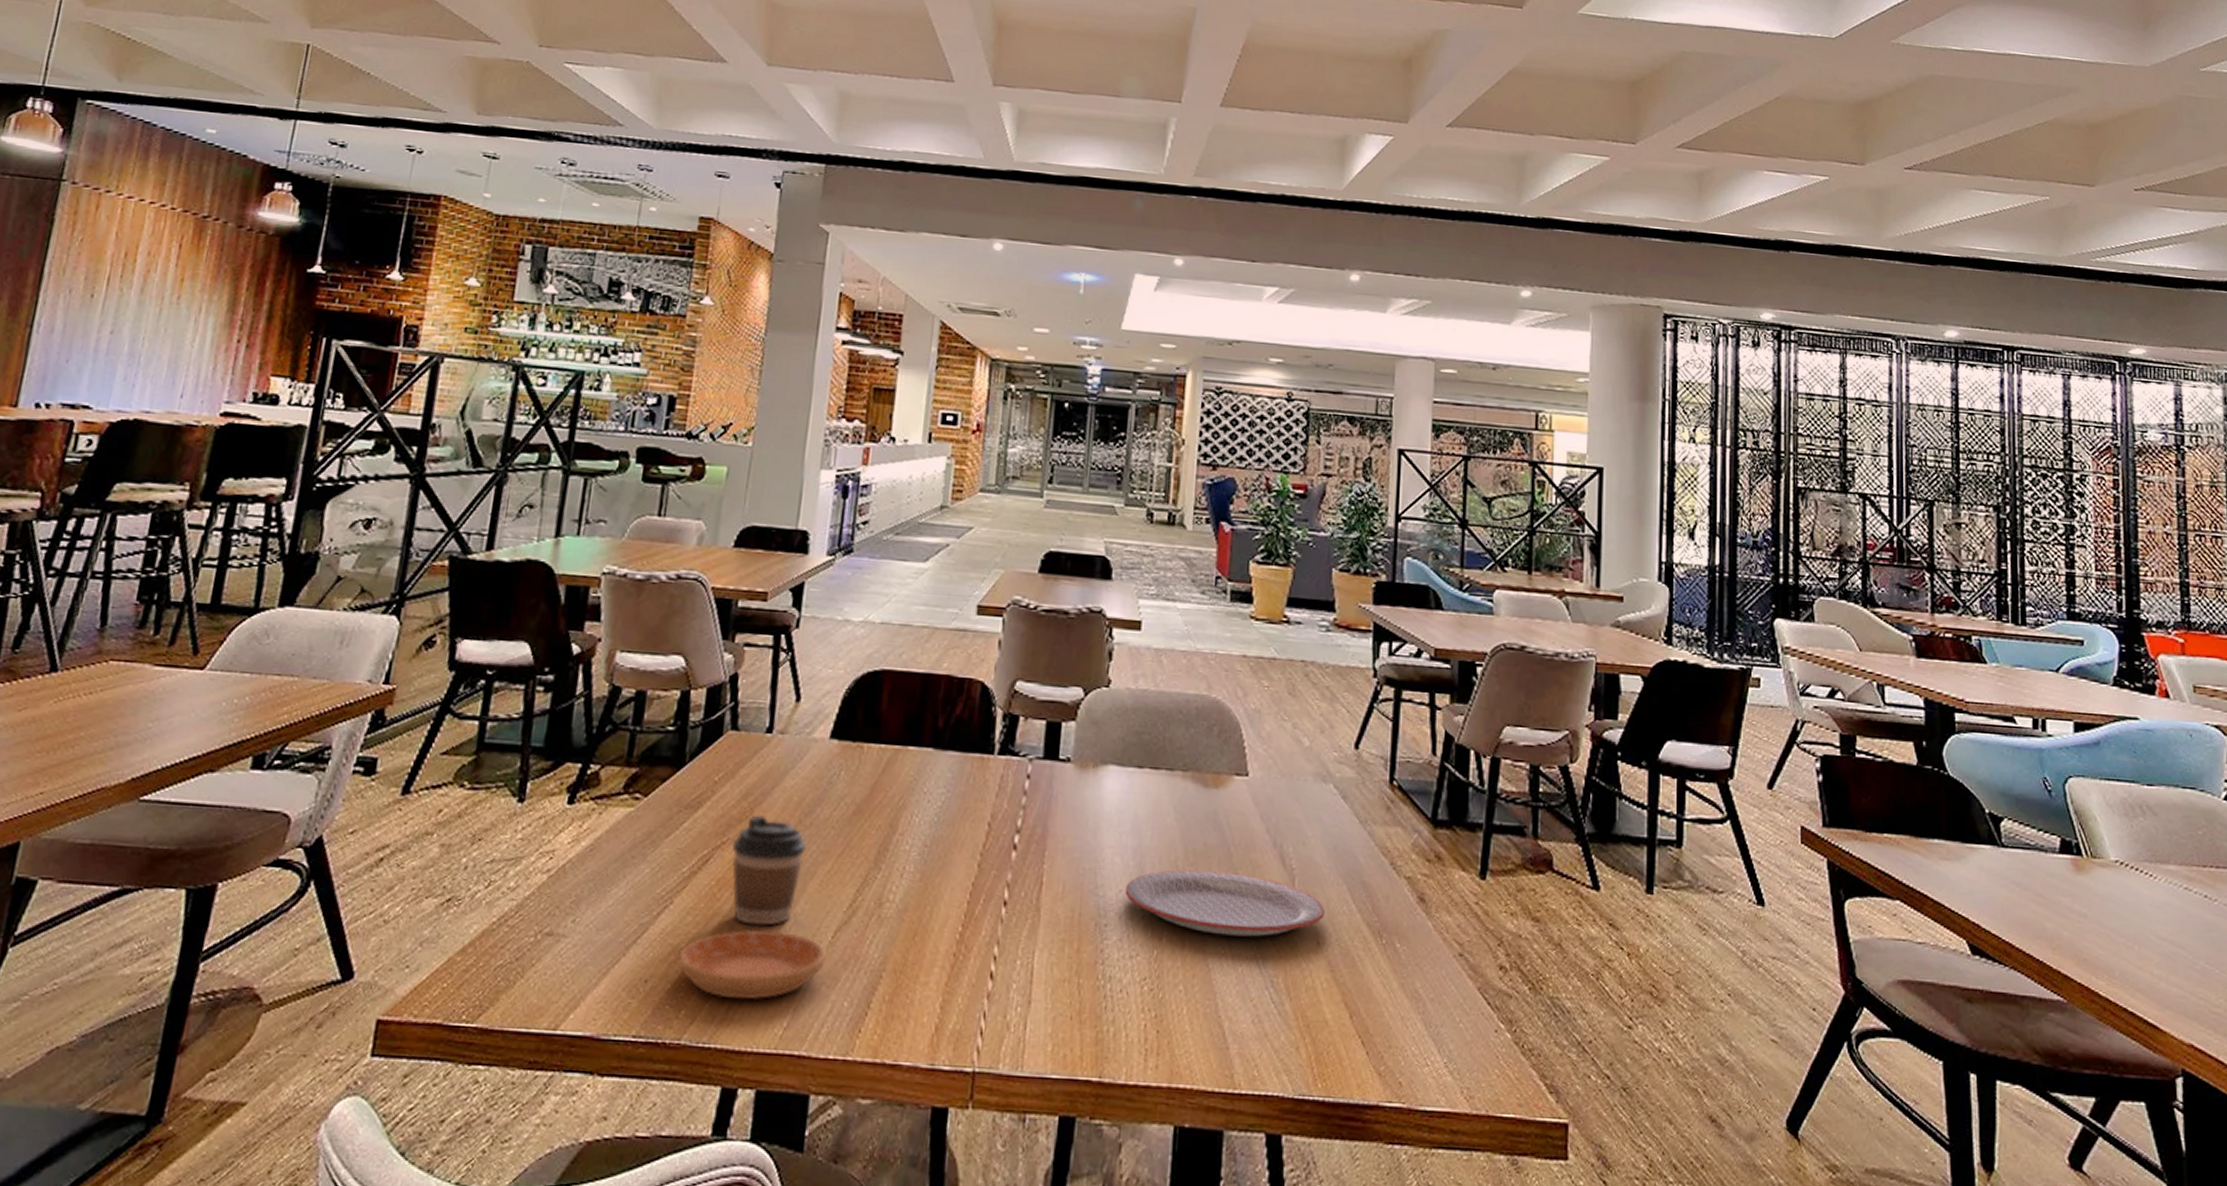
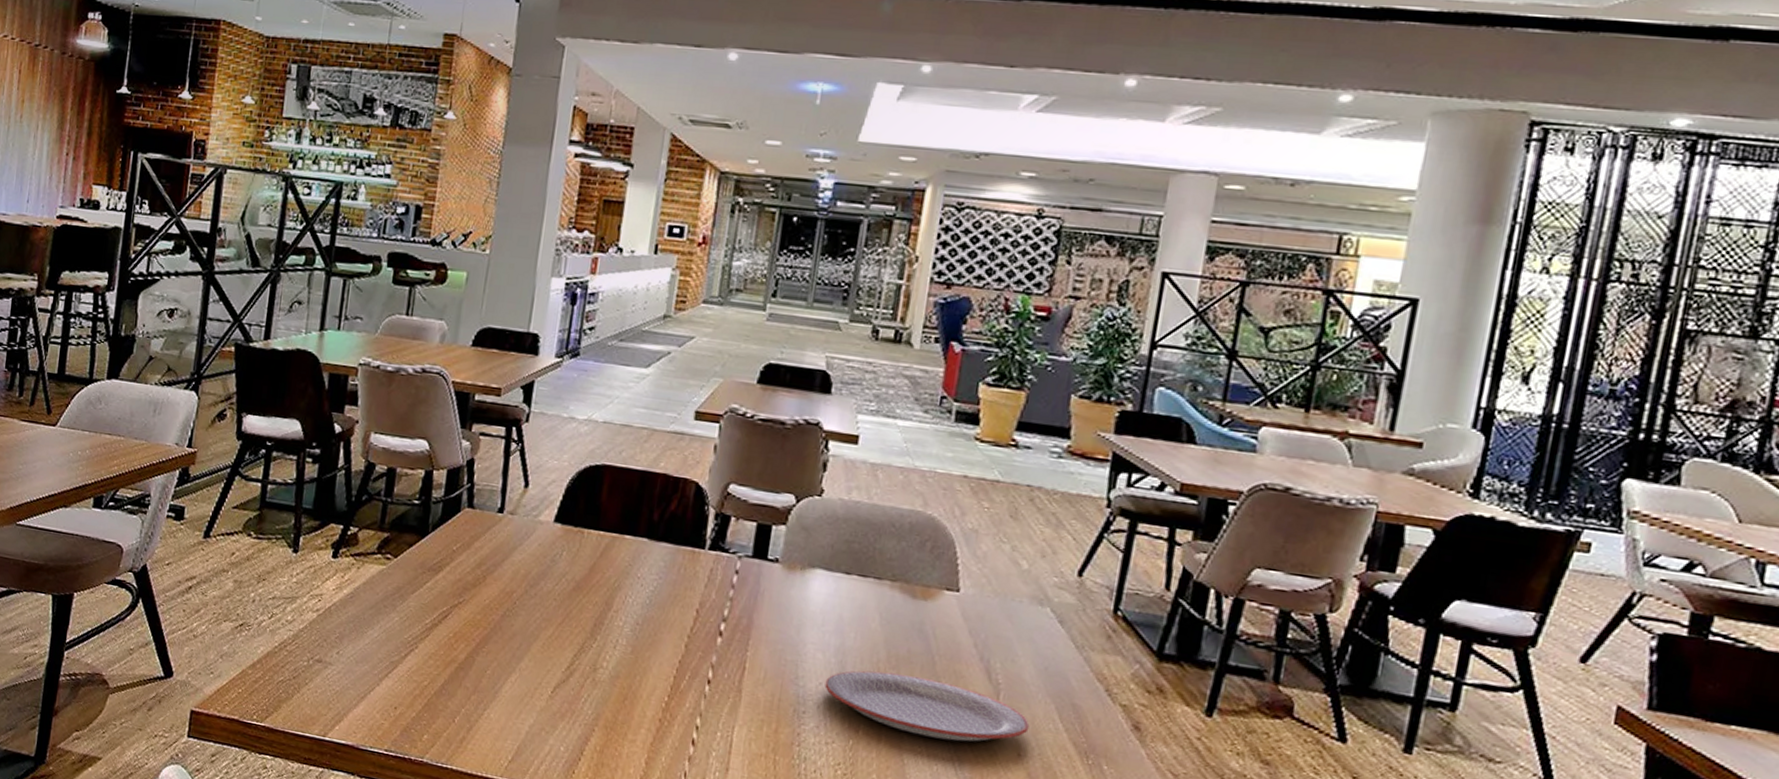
saucer: present [678,929,826,1001] -> none [422,676,546,736]
coffee cup: present [732,815,808,926] -> none [467,582,532,677]

